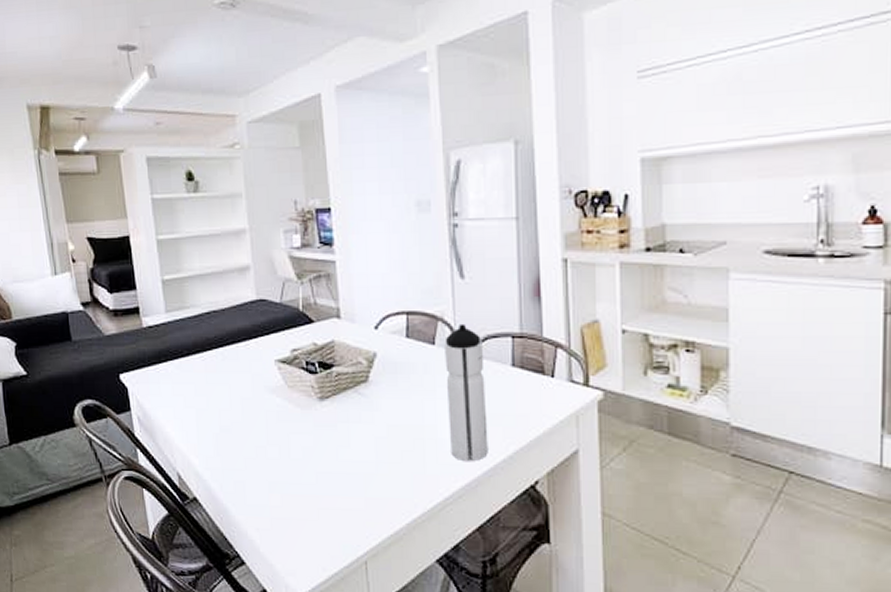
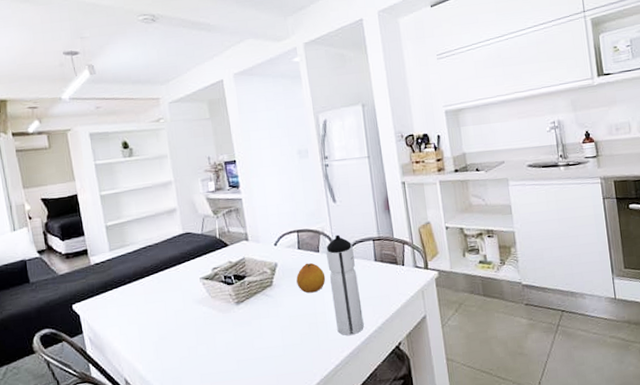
fruit: none [401,357,441,398] -> present [296,262,326,293]

